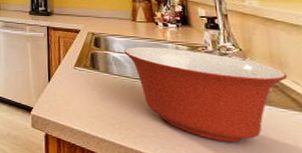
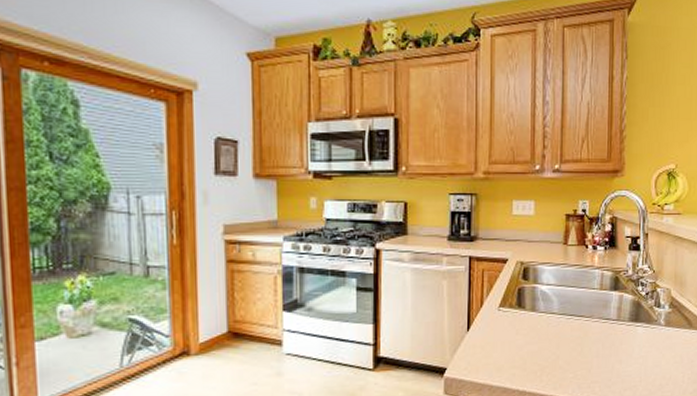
mixing bowl: present [124,46,288,143] -> none [552,274,685,370]

